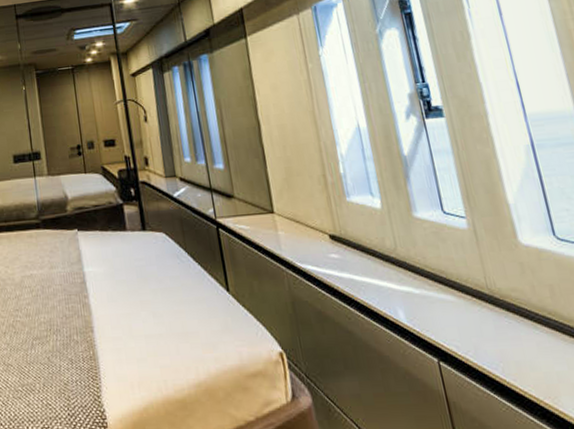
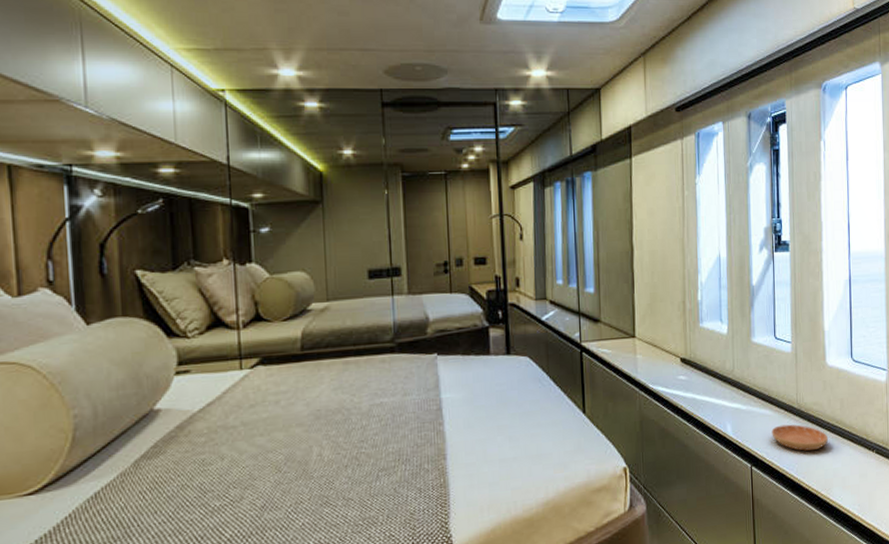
saucer: none [458,313,542,348] -> present [771,424,829,451]

